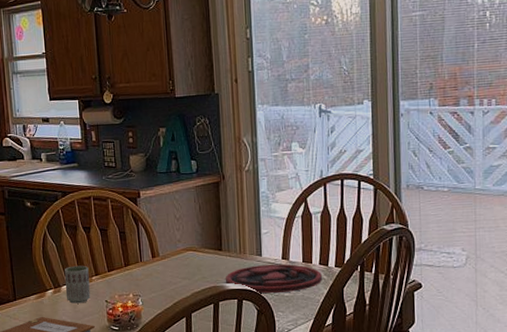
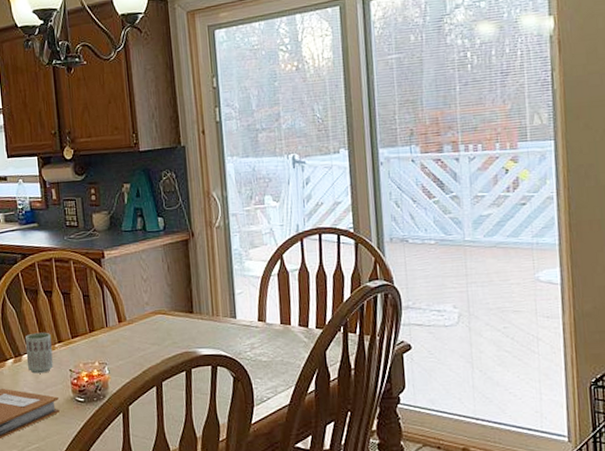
plate: present [225,264,322,294] -> none [197,326,302,359]

